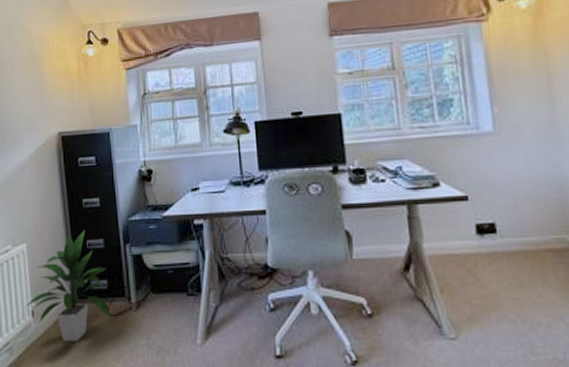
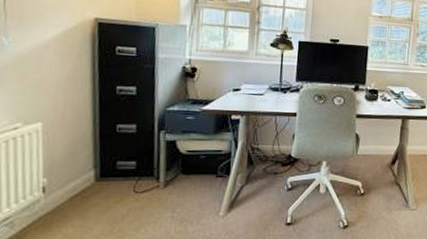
indoor plant: present [26,230,111,342] -> none [36,115,136,215]

